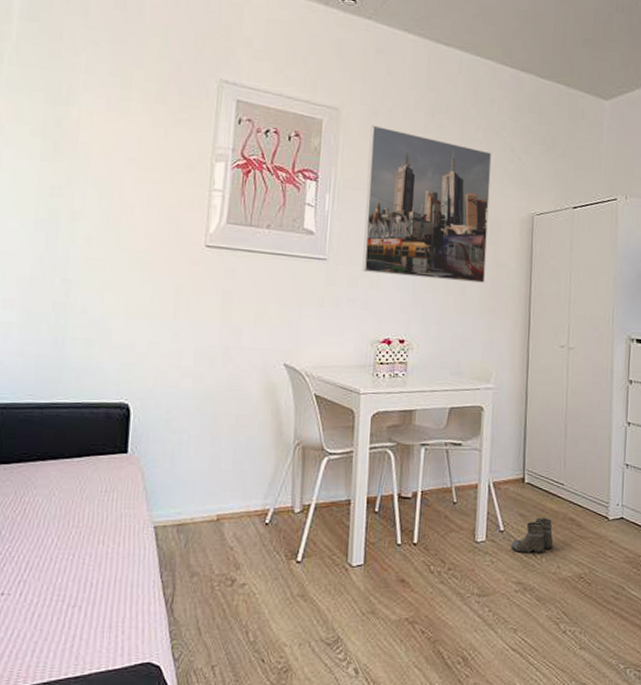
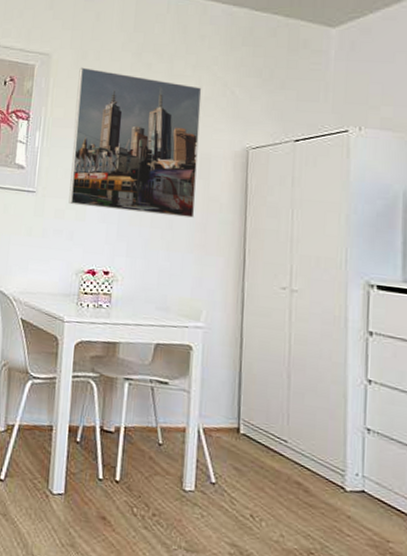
boots: present [511,517,554,557] -> none [224,475,275,518]

